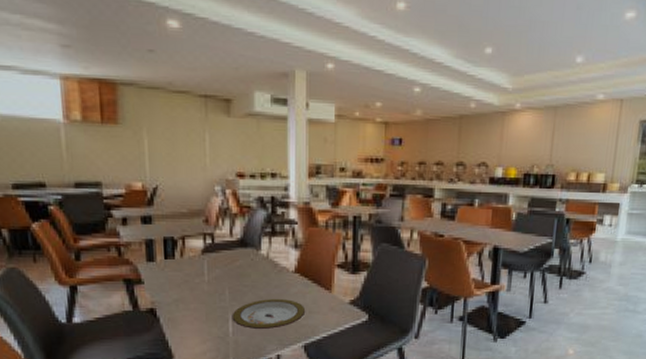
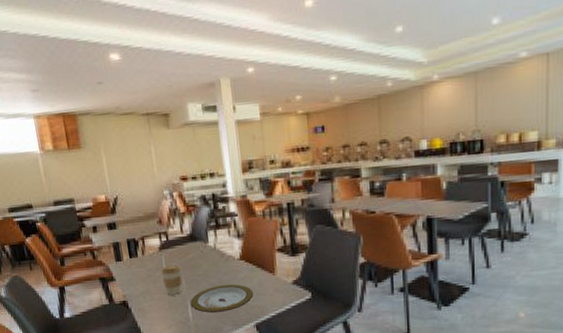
coffee cup: none [201,271,226,306] -> present [161,264,183,295]

